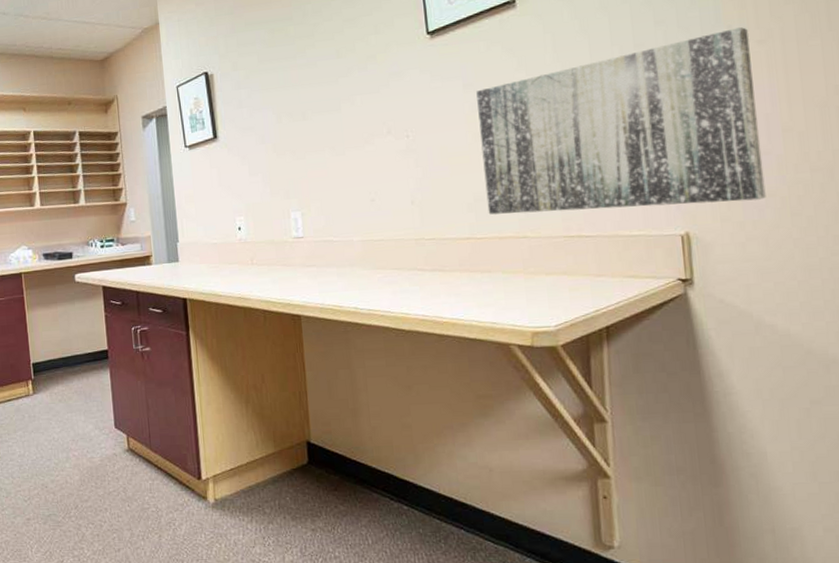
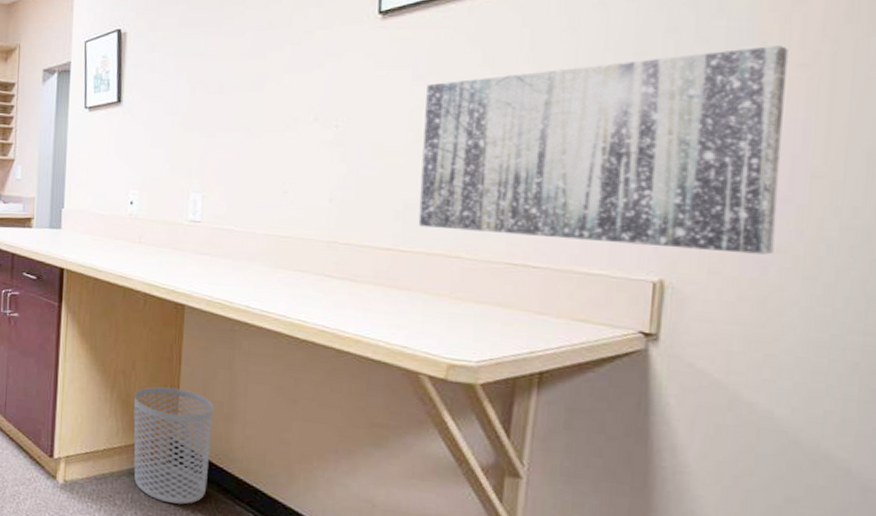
waste bin: none [268,393,345,502] -> present [133,386,214,505]

